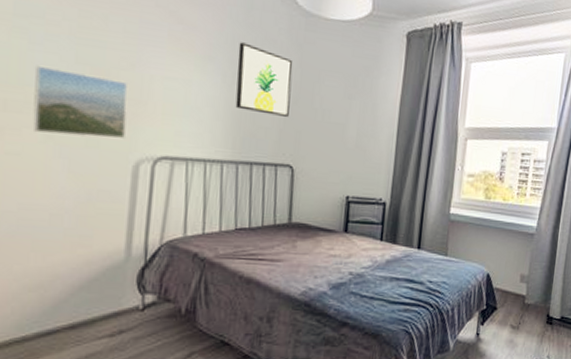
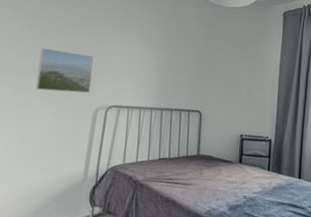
wall art: present [235,42,293,117] -> none [162,26,202,76]

